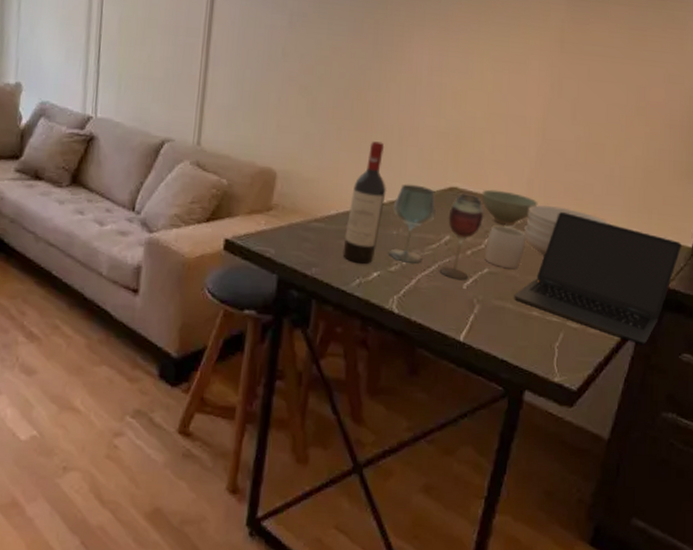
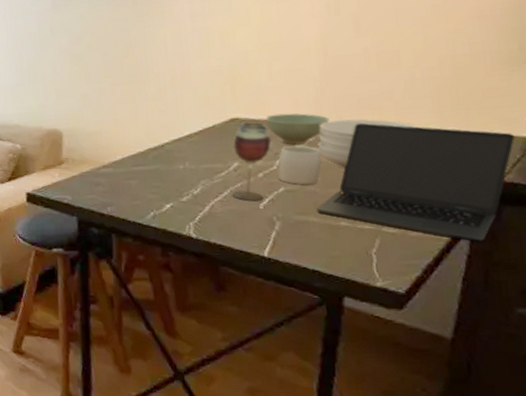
wine bottle: present [343,141,387,265] -> none [133,90,168,199]
wine glass: present [389,184,436,264] -> none [175,121,220,193]

